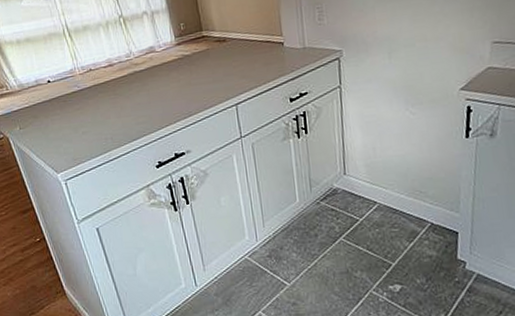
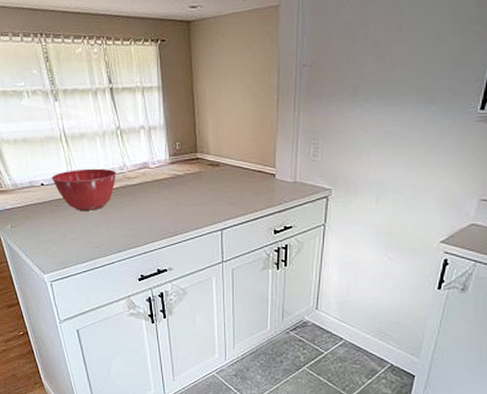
mixing bowl: none [57,58,124,103] -> present [51,168,116,210]

